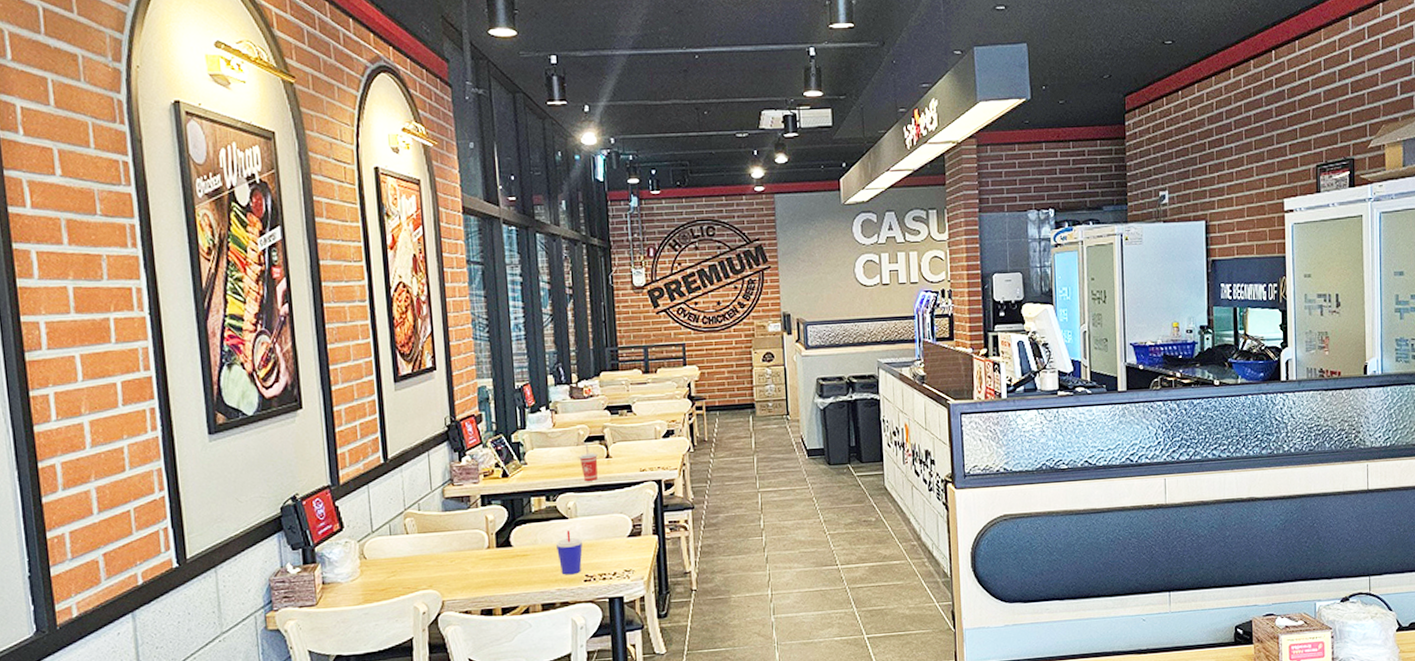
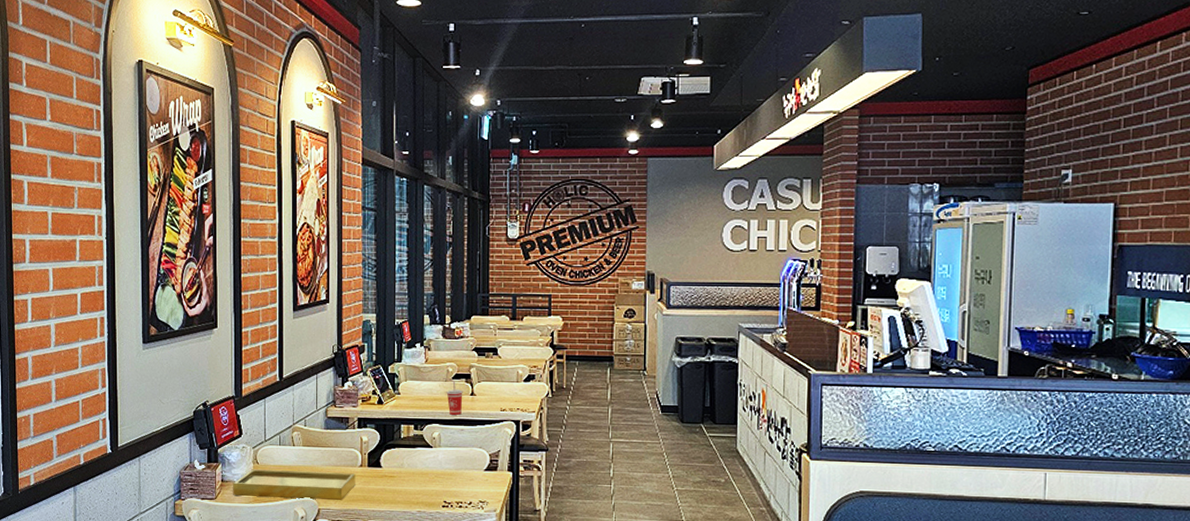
tray: none [337,557,484,598] -> present [233,469,355,500]
beverage cup: present [556,531,583,575] -> none [420,458,443,499]

